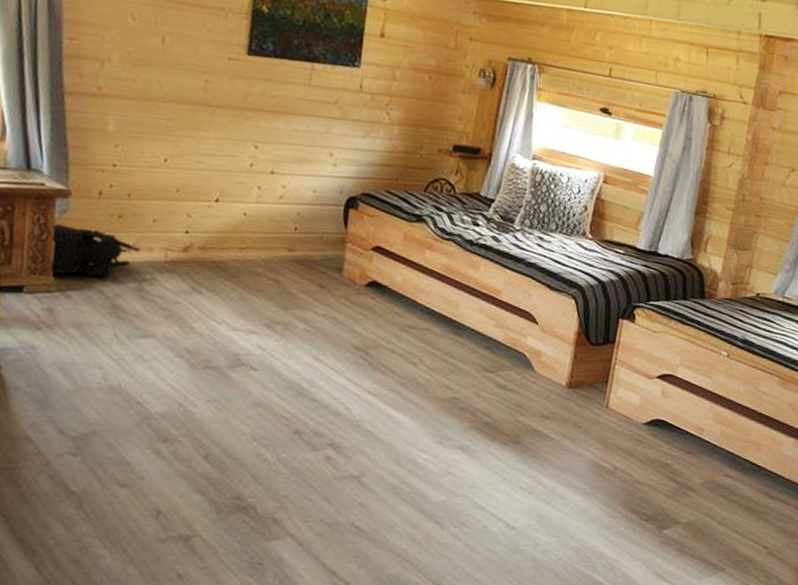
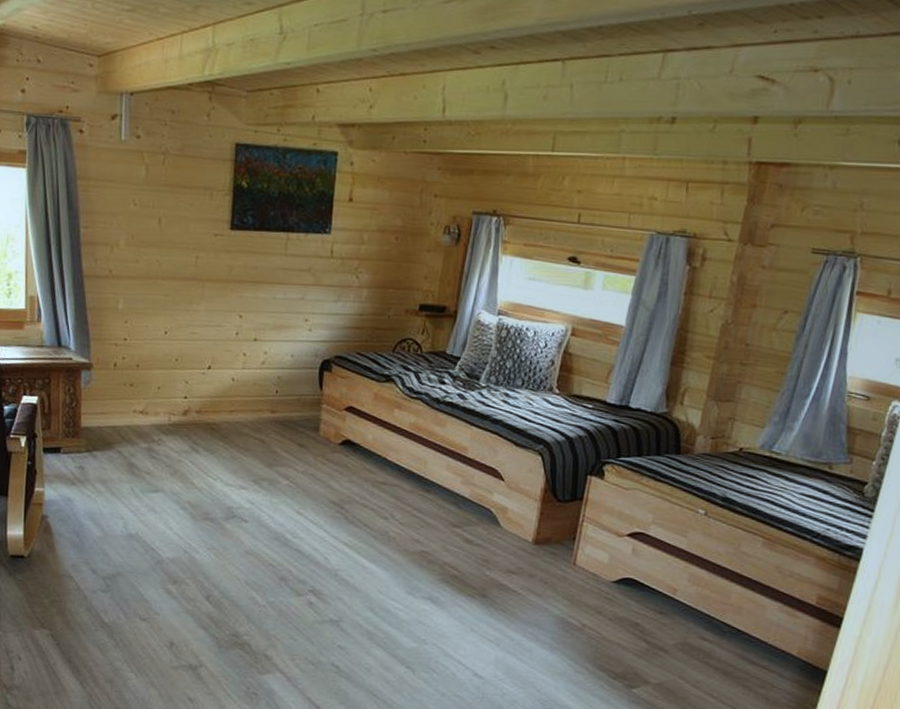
tactical helmet: present [50,222,140,277] -> none [79,392,149,439]

